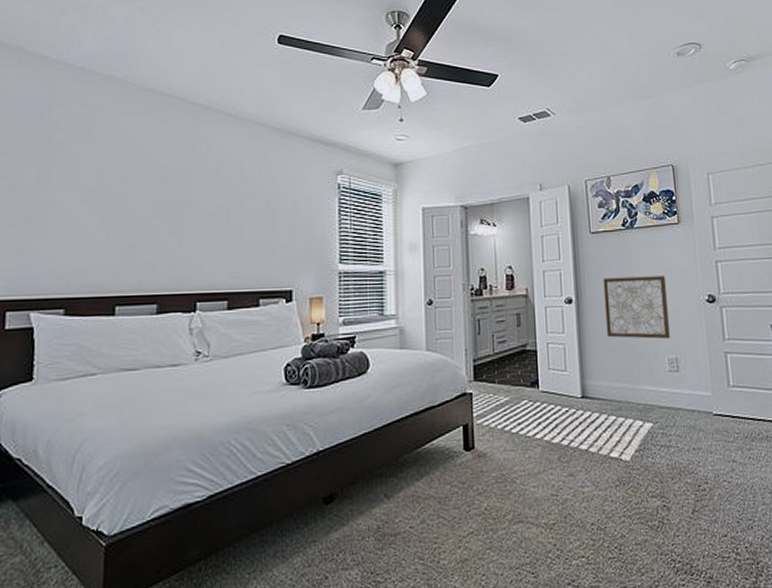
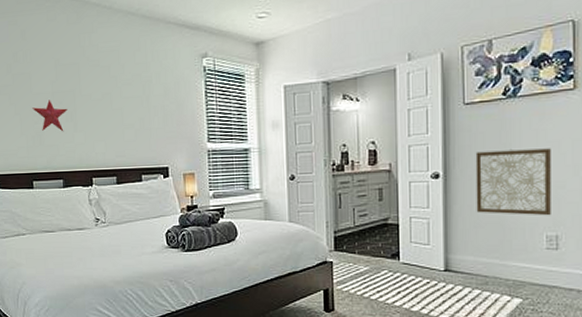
decorative star: none [125,210,172,248] -> present [32,100,68,132]

